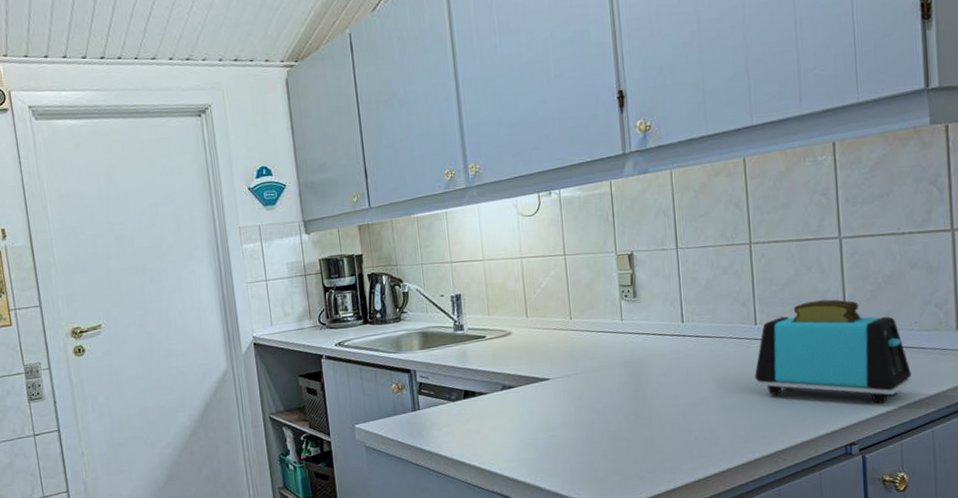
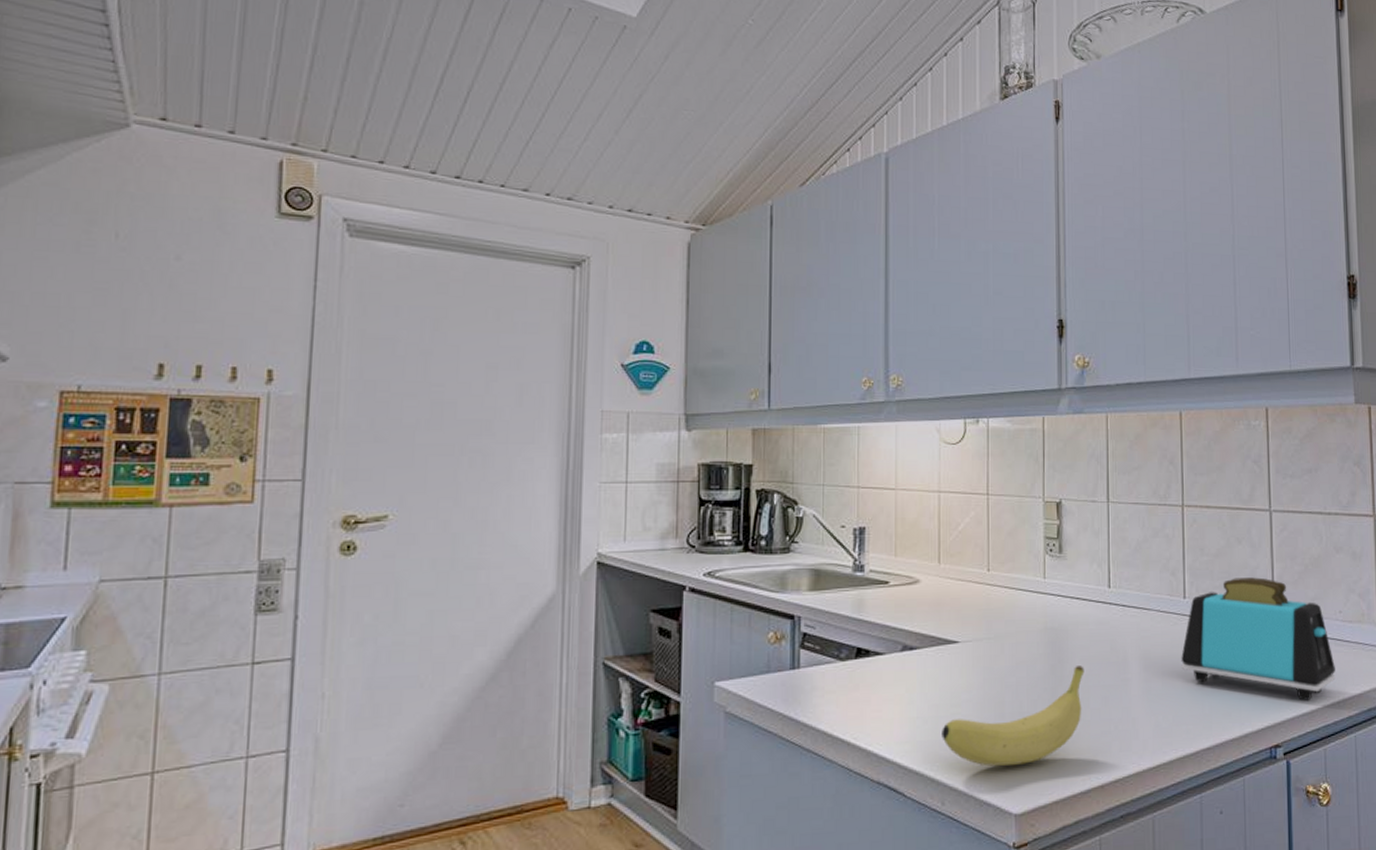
fruit: none [541,389,664,475] -> present [942,666,1084,766]

